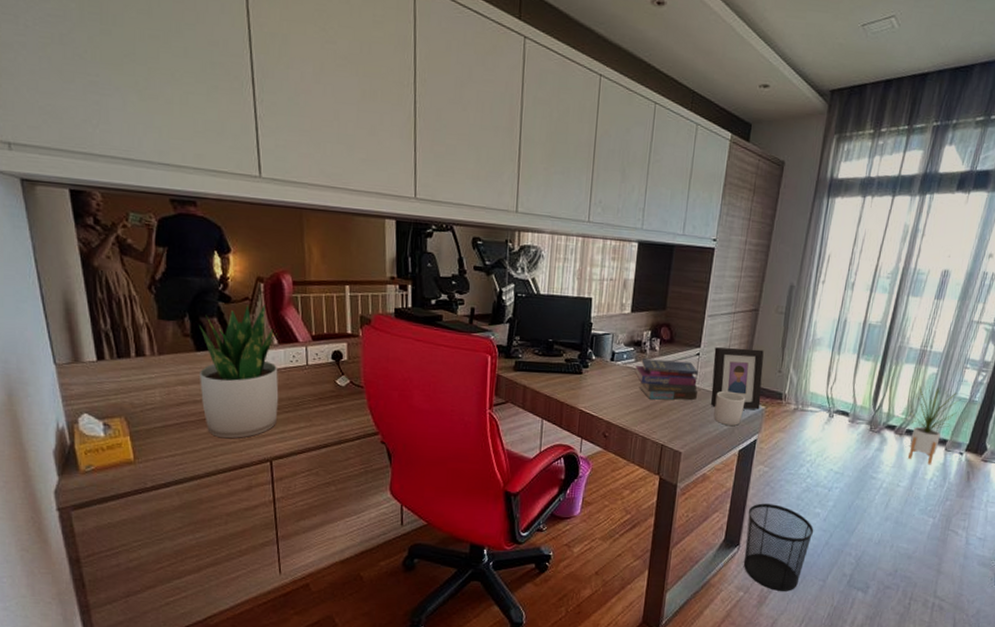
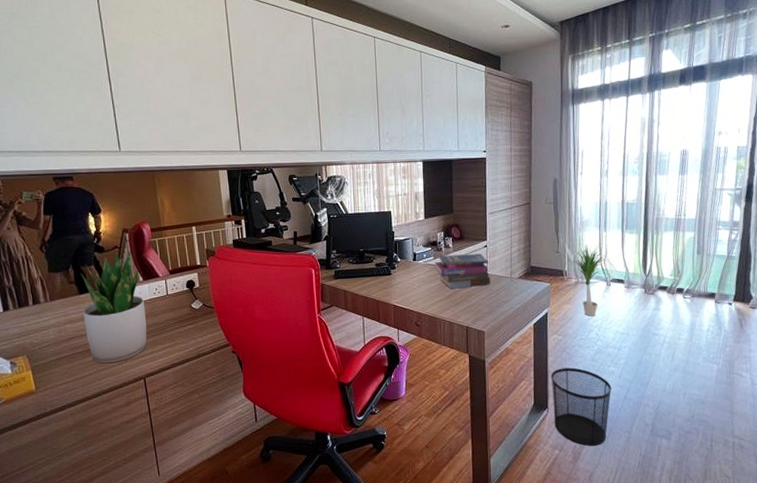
picture frame: present [711,347,764,410] -> none [499,236,546,290]
mug: present [714,390,746,426] -> none [506,274,533,303]
potted plant: none [783,366,844,450] -> present [563,244,618,316]
house plant: present [908,382,961,465] -> none [676,245,720,317]

